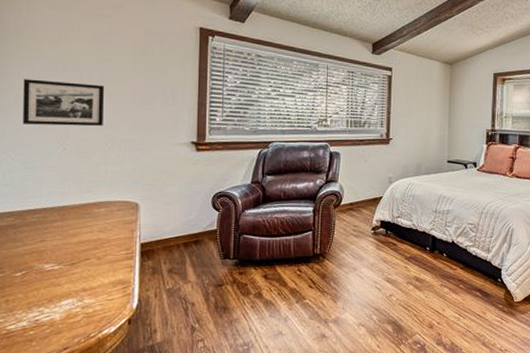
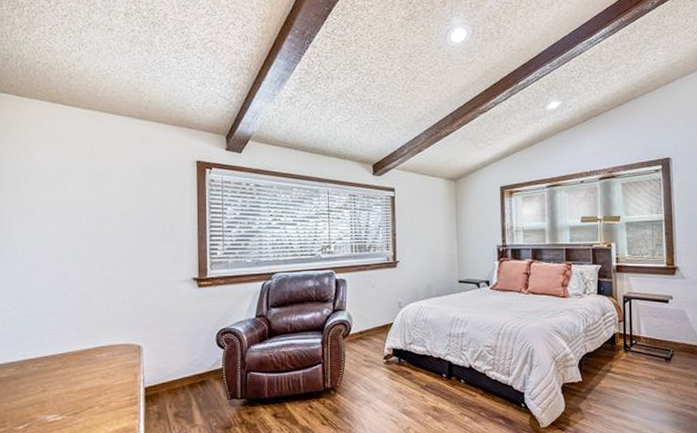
picture frame: present [23,79,104,127] -> none [22,224,103,271]

